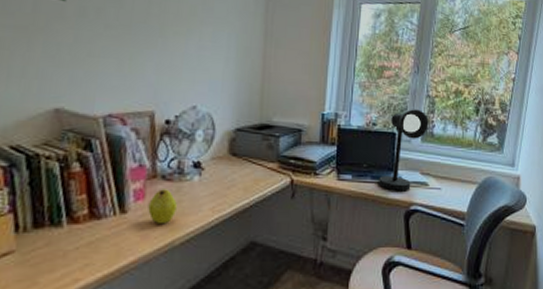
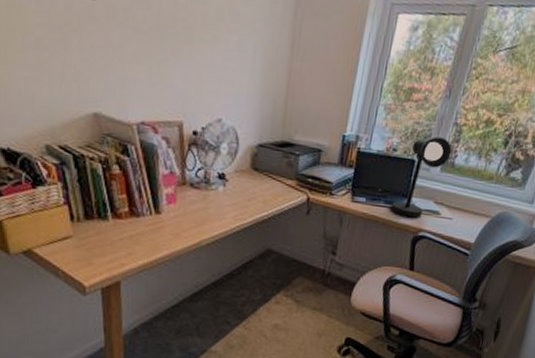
fruit: present [148,189,177,225] -> none [179,195,204,227]

